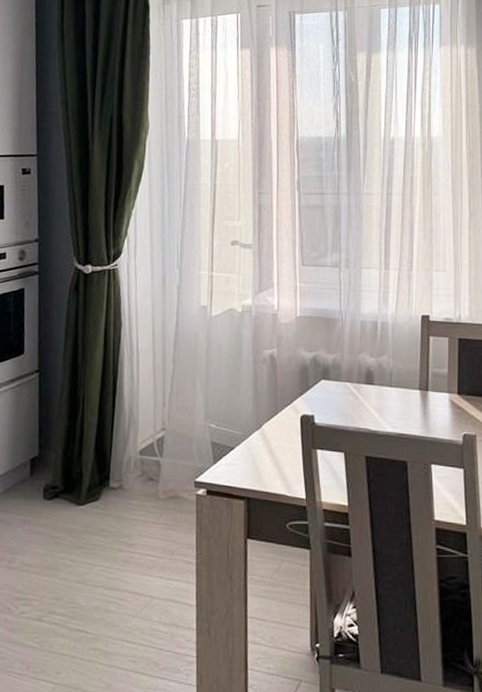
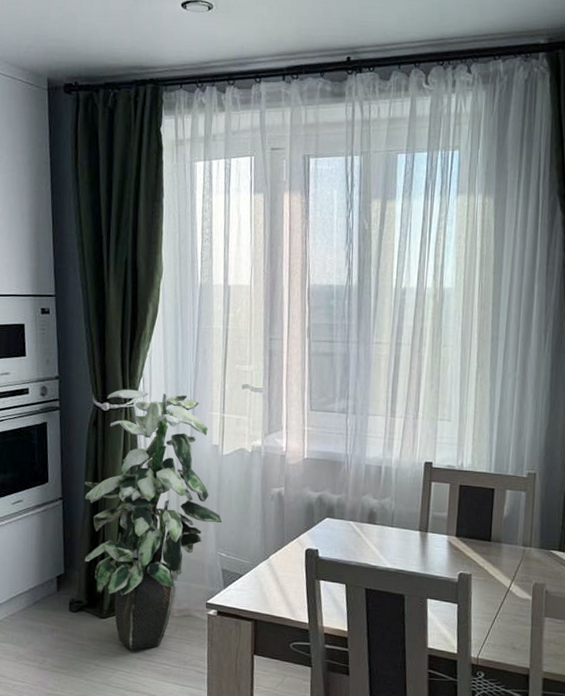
indoor plant: none [61,250,211,540] -> present [84,389,222,650]

